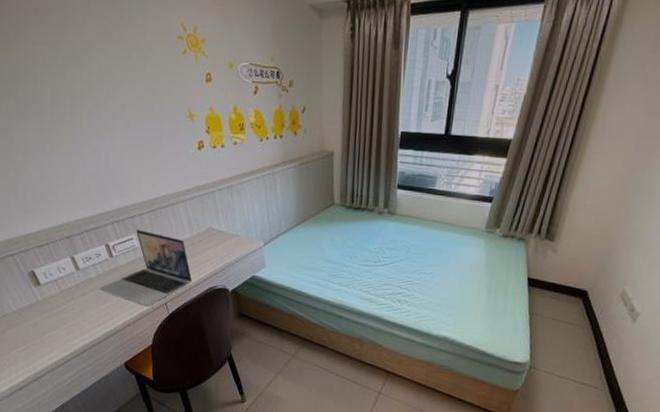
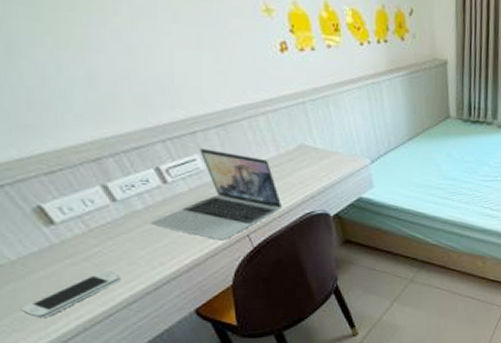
smartphone: none [15,324,78,358] -> present [20,271,121,319]

